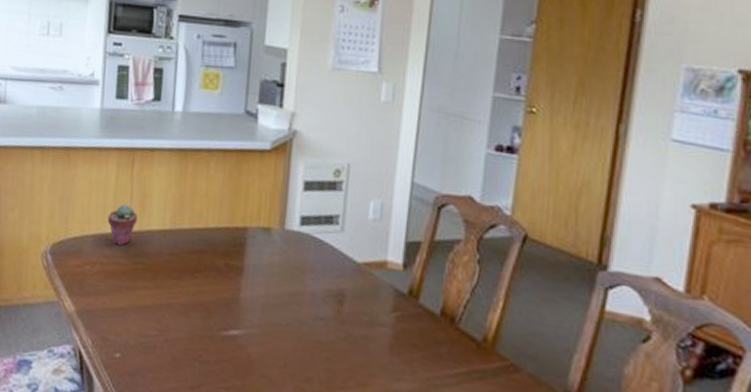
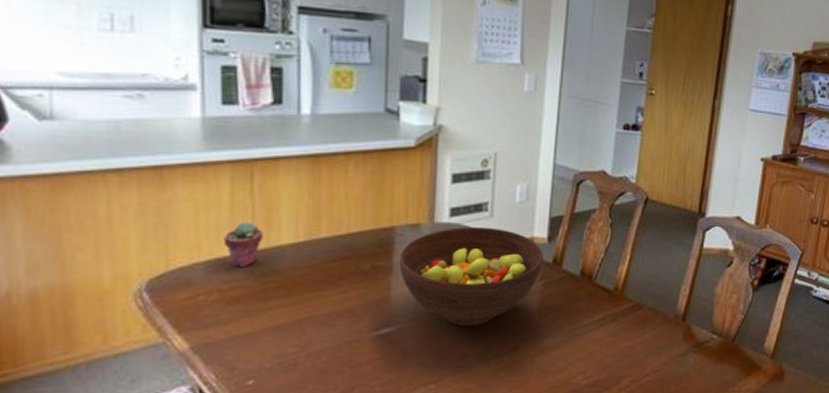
fruit bowl: none [249,237,398,349] -> present [399,226,544,327]

